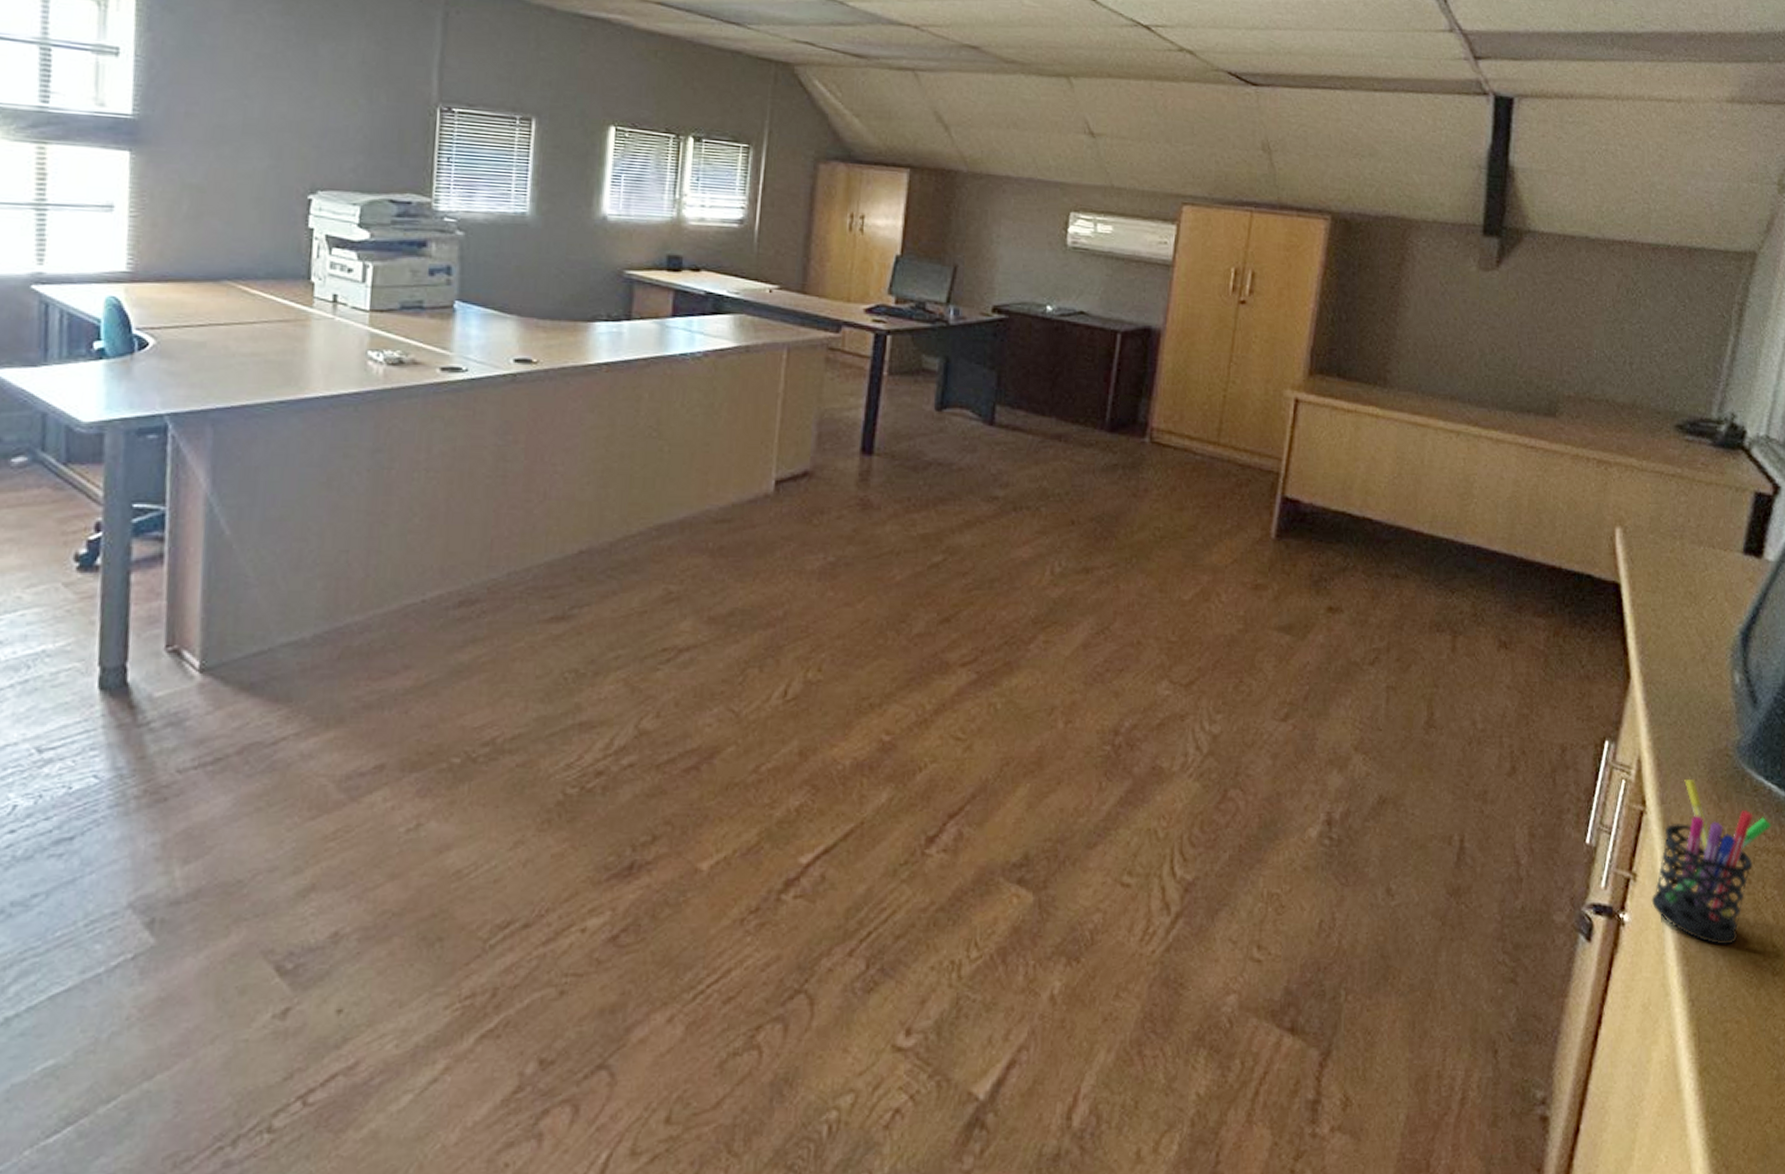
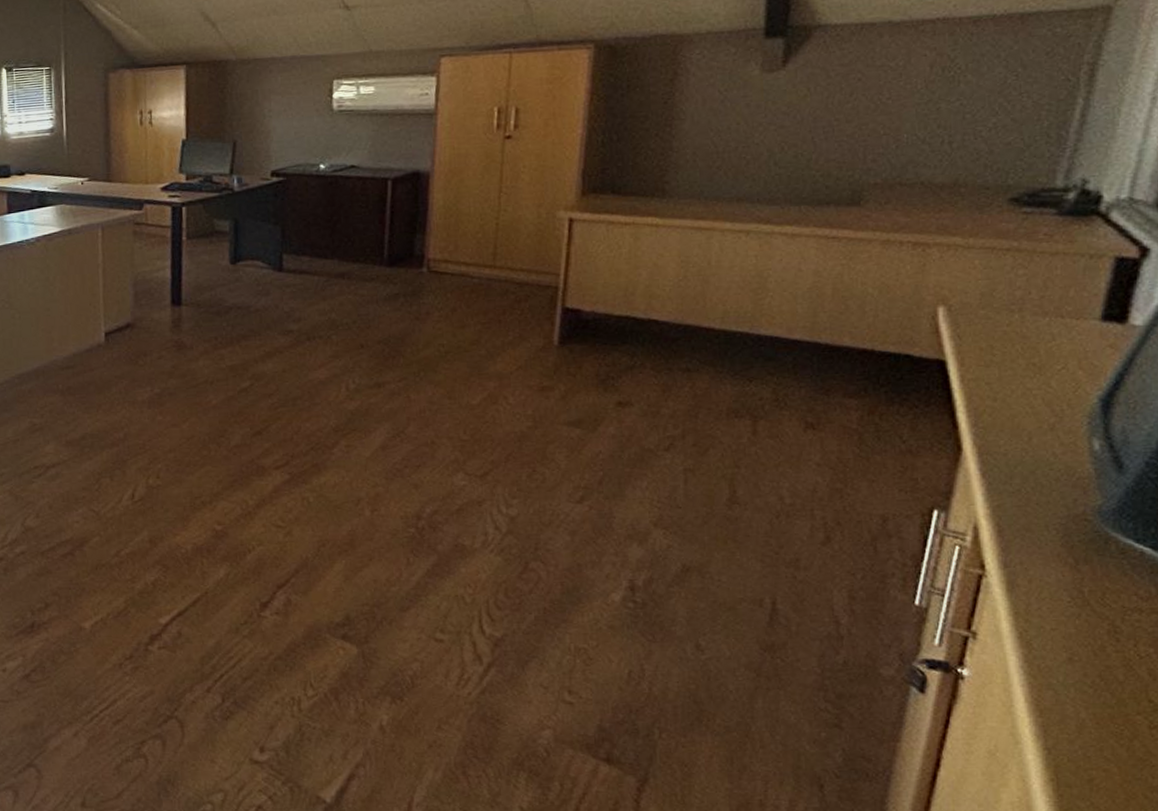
pen holder: present [1651,780,1772,945] -> none [995,544,1145,699]

